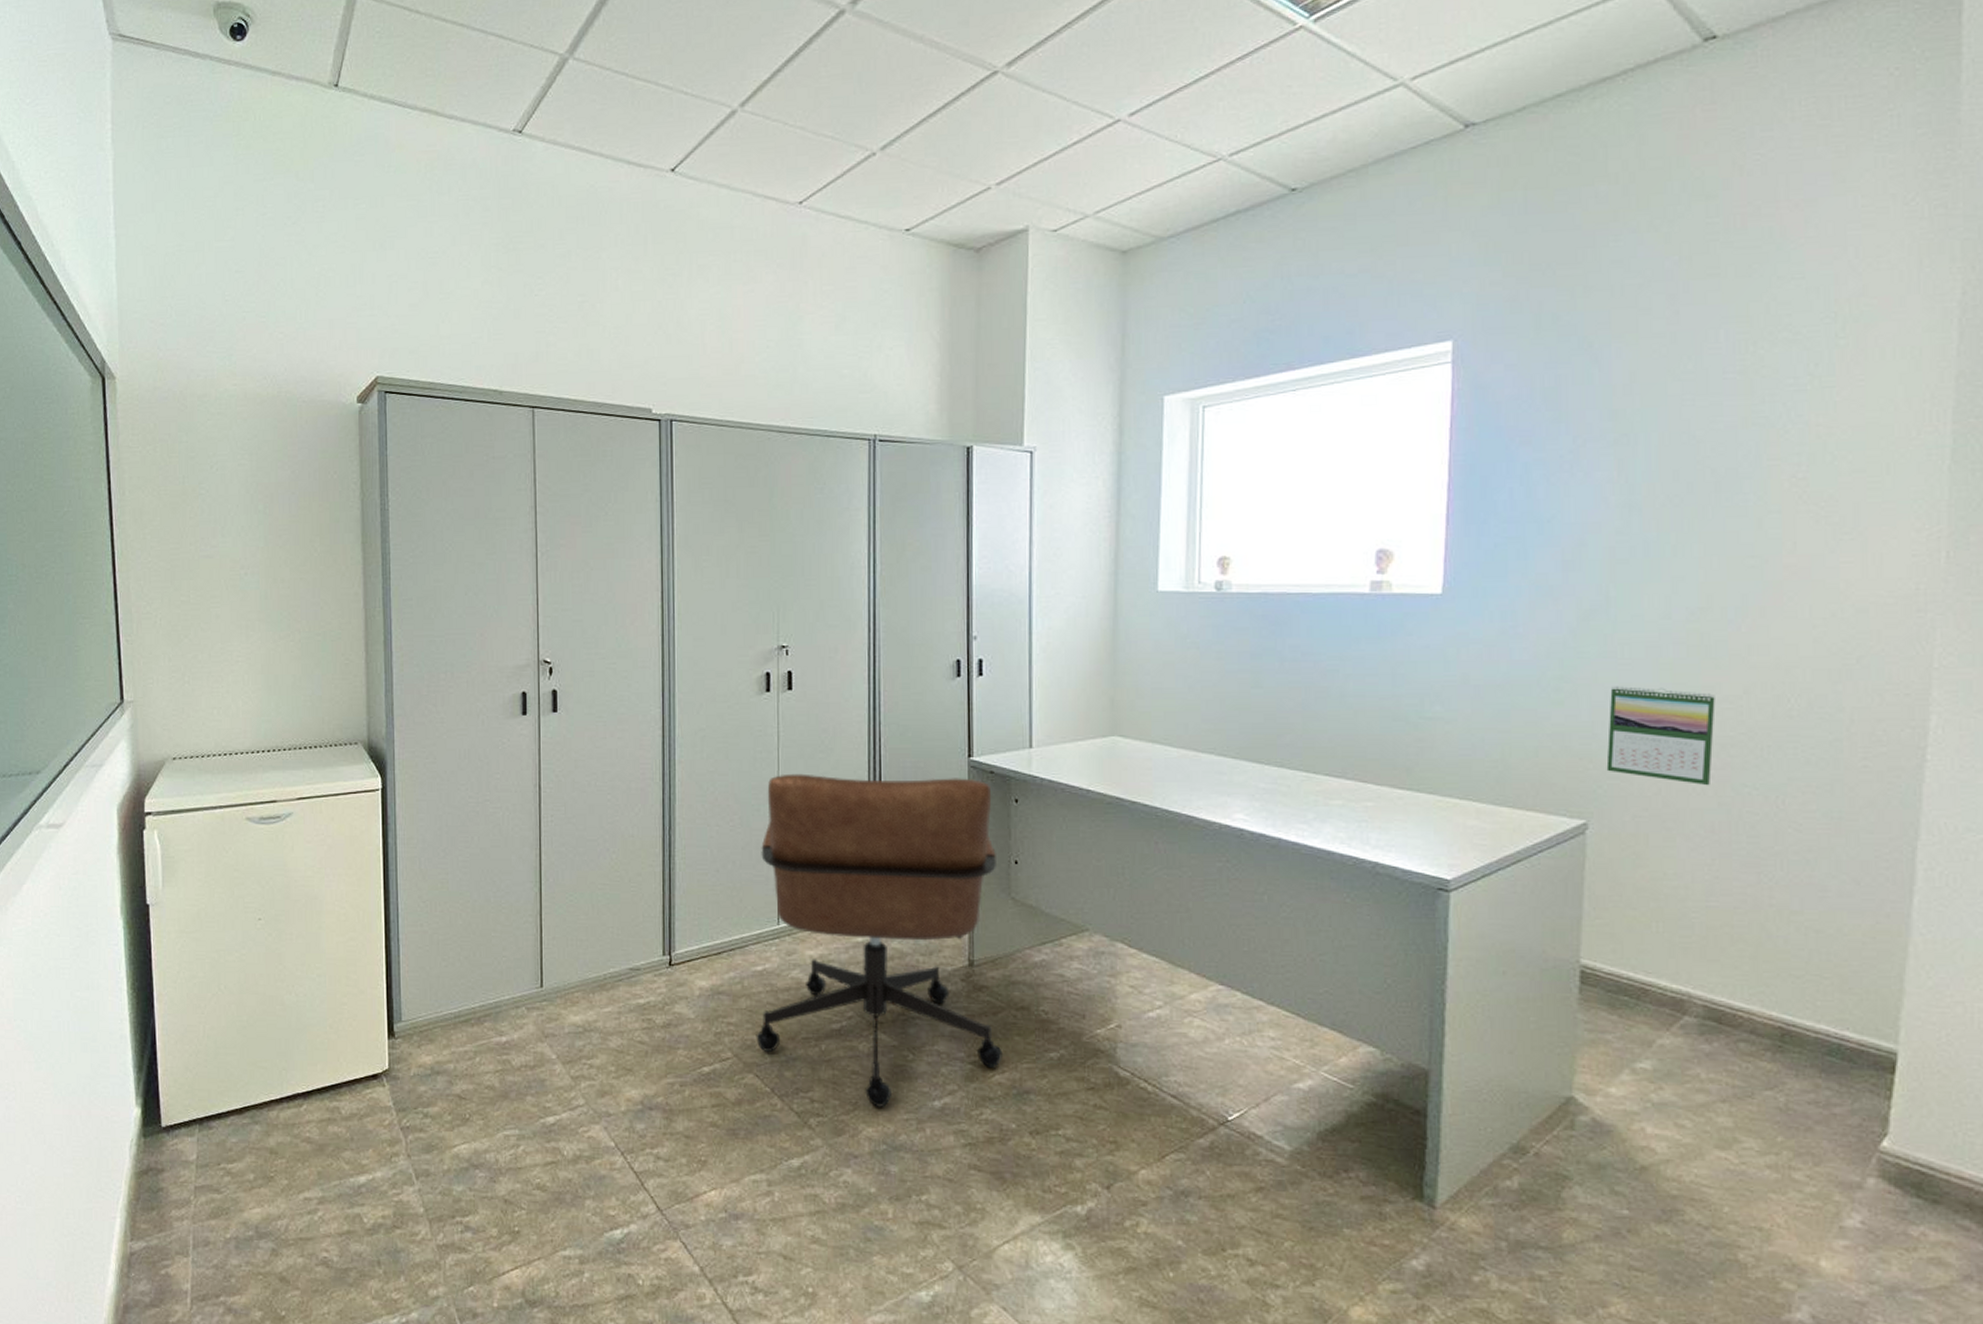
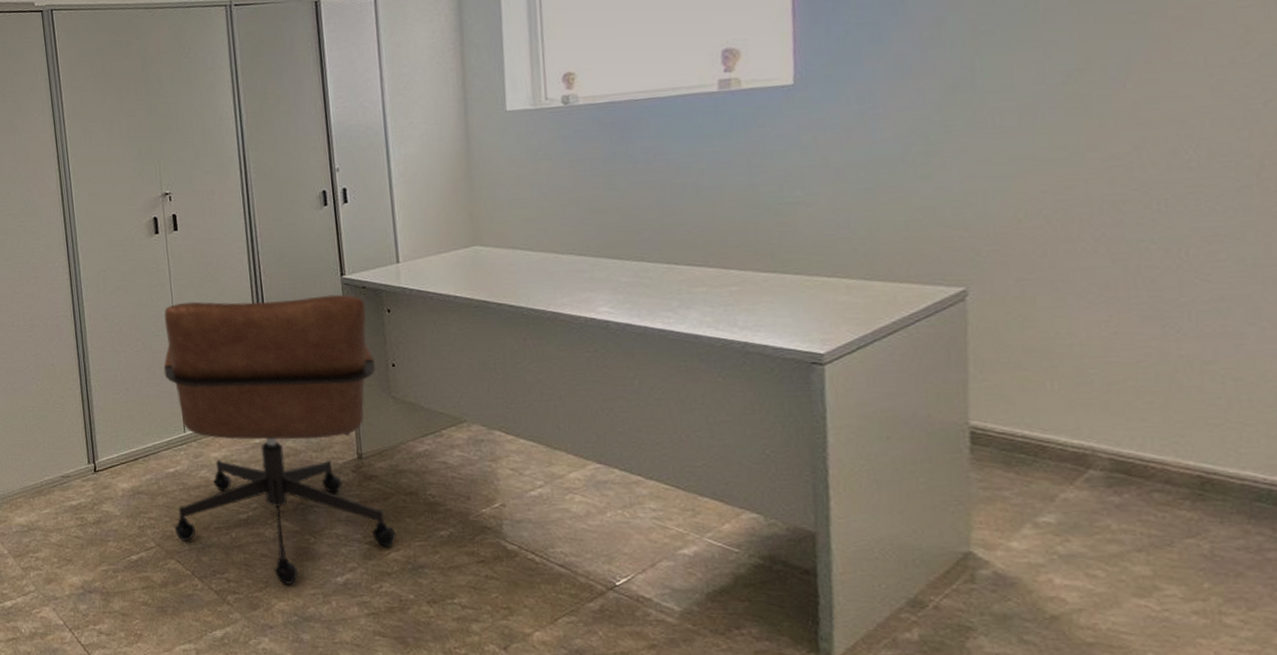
calendar: present [1606,686,1715,786] -> none [982,152,1103,245]

